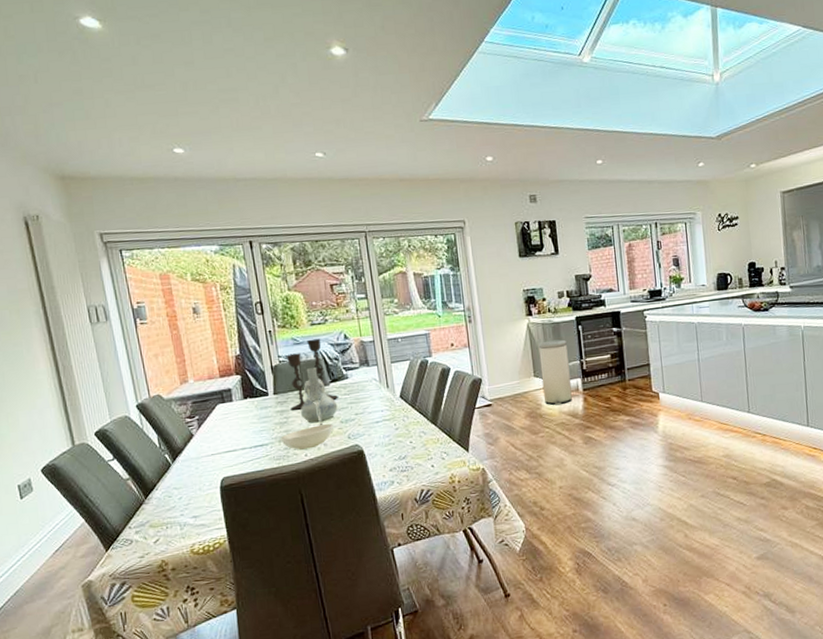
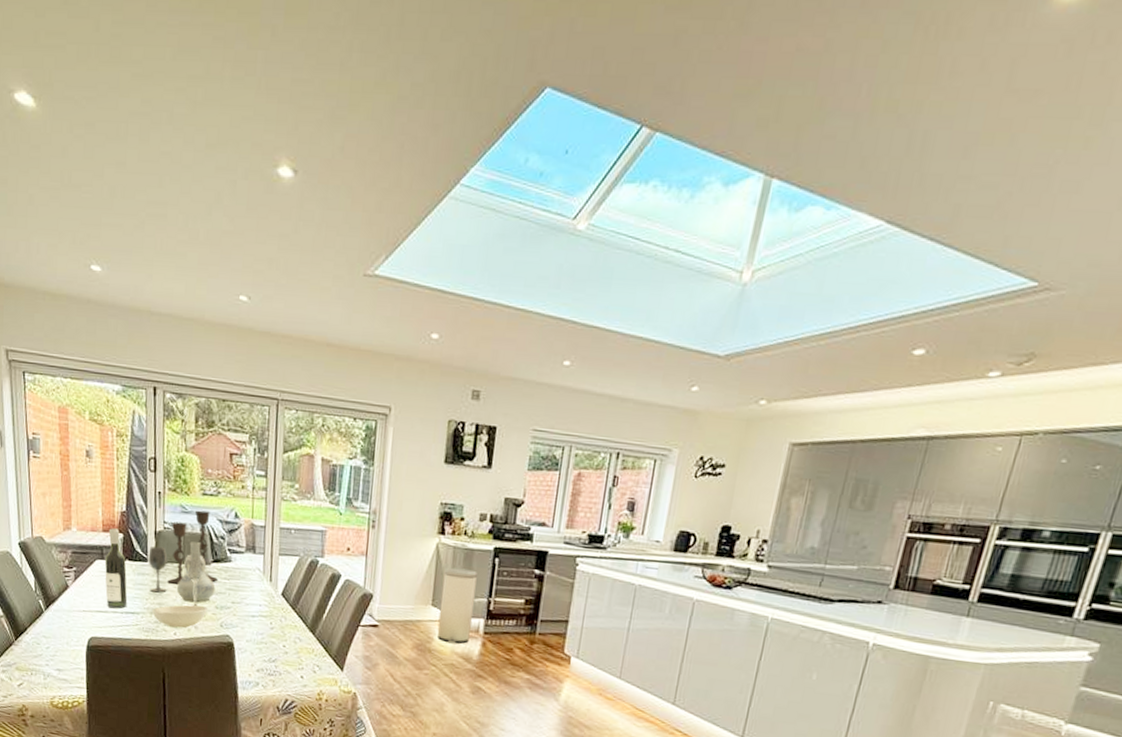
bottle: none [225,372,255,446] -> present [104,528,128,609]
wine glass: none [267,378,291,422] -> present [148,546,168,593]

